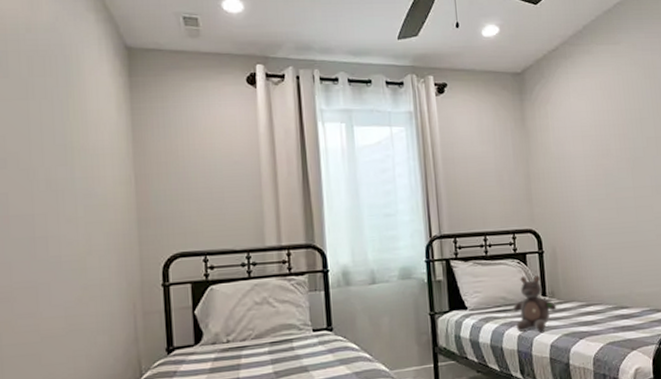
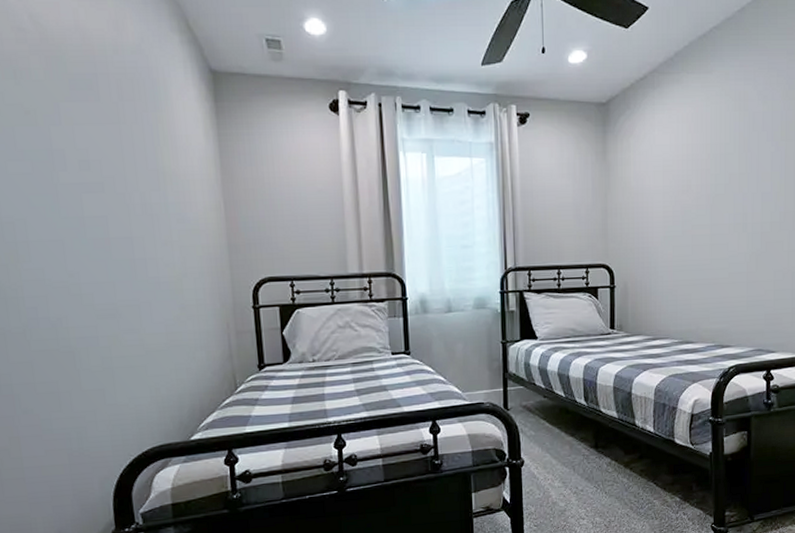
stuffed animal: present [513,275,557,332] -> none [581,309,624,362]

